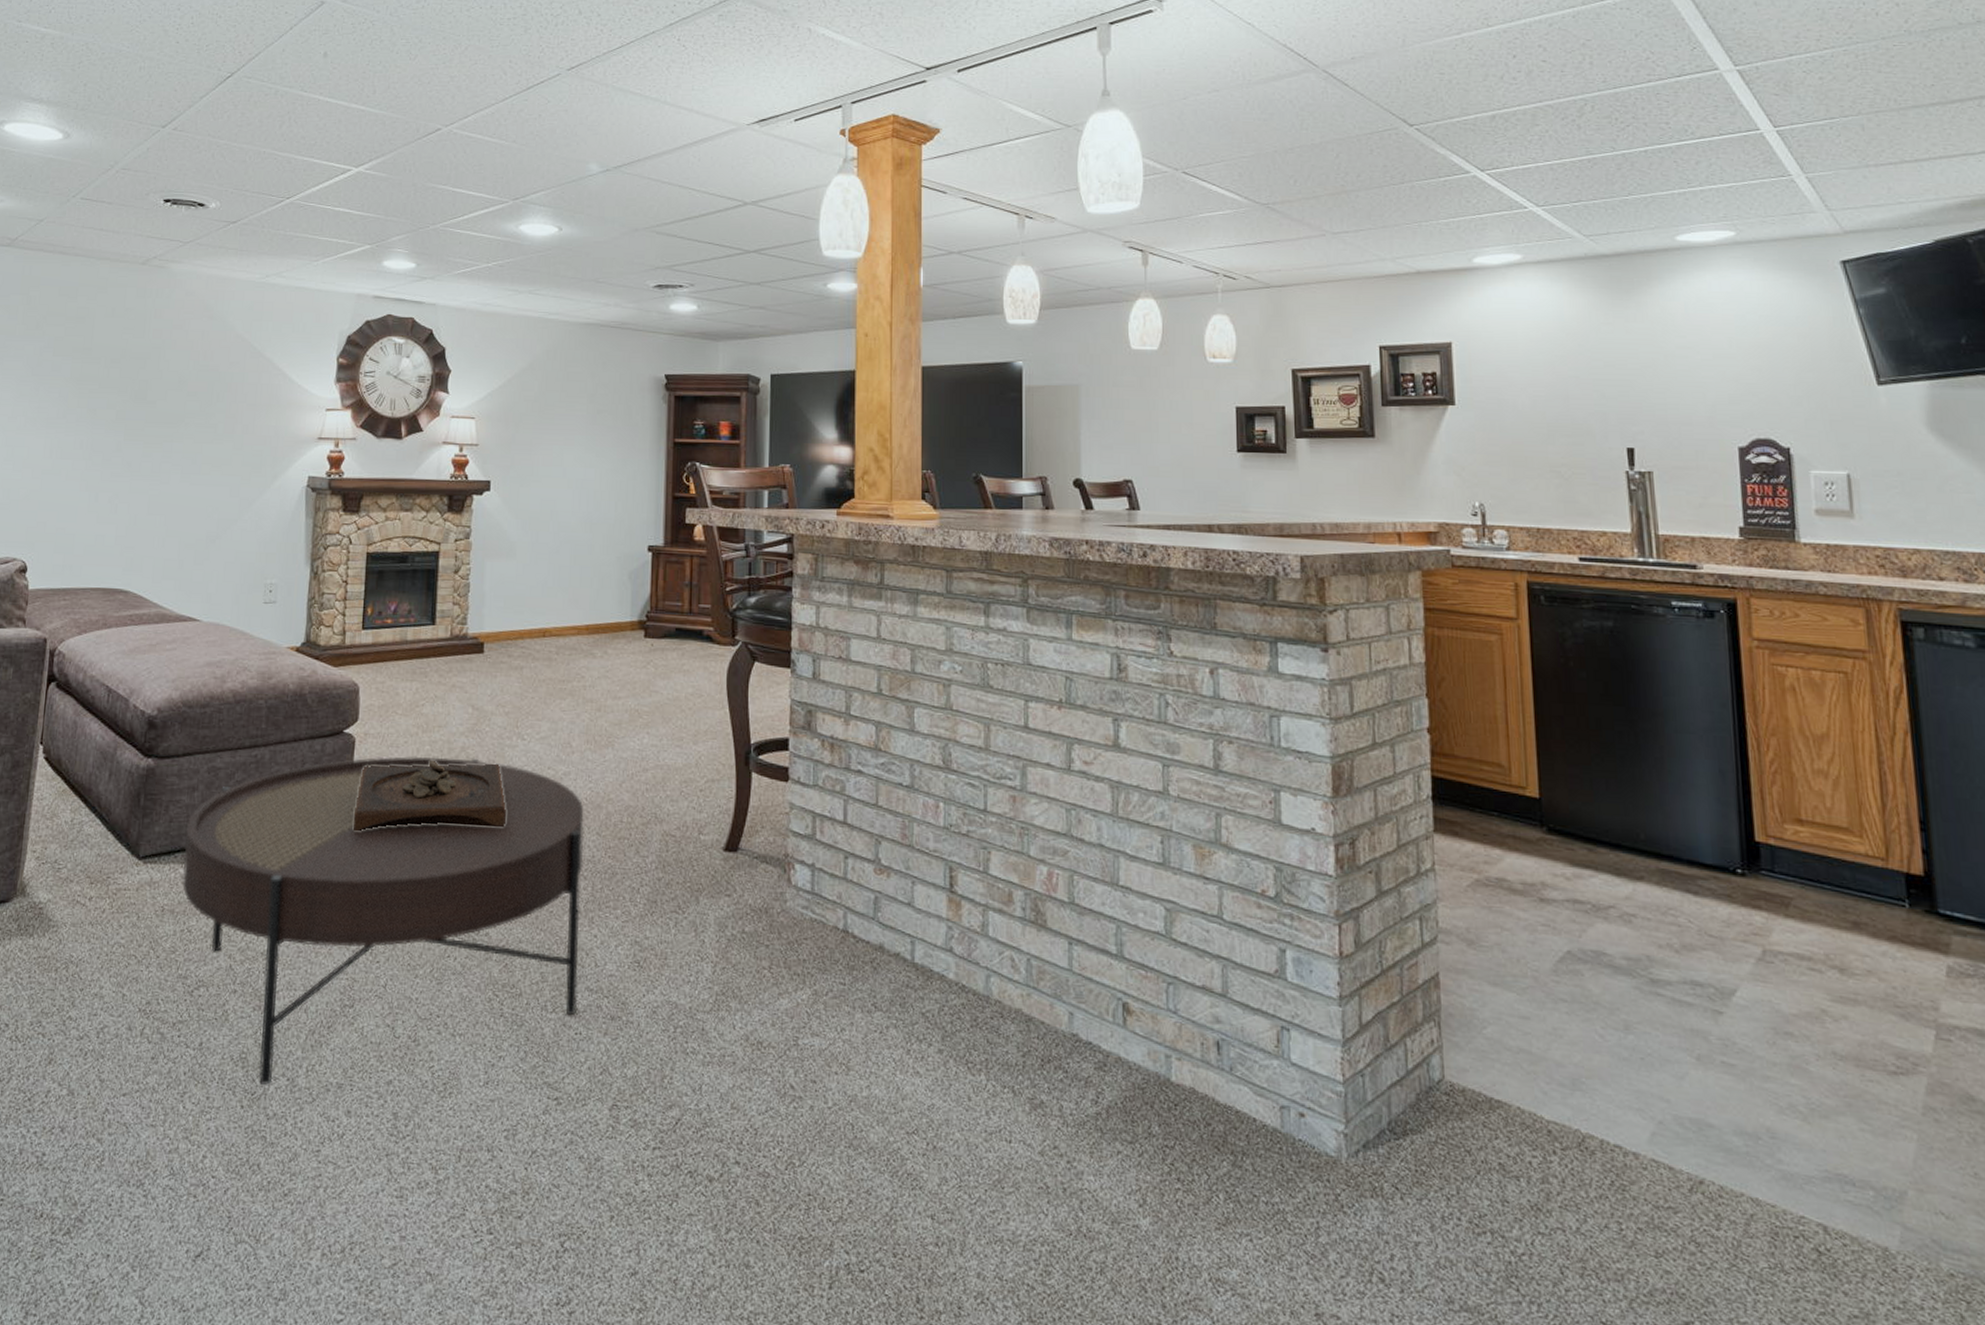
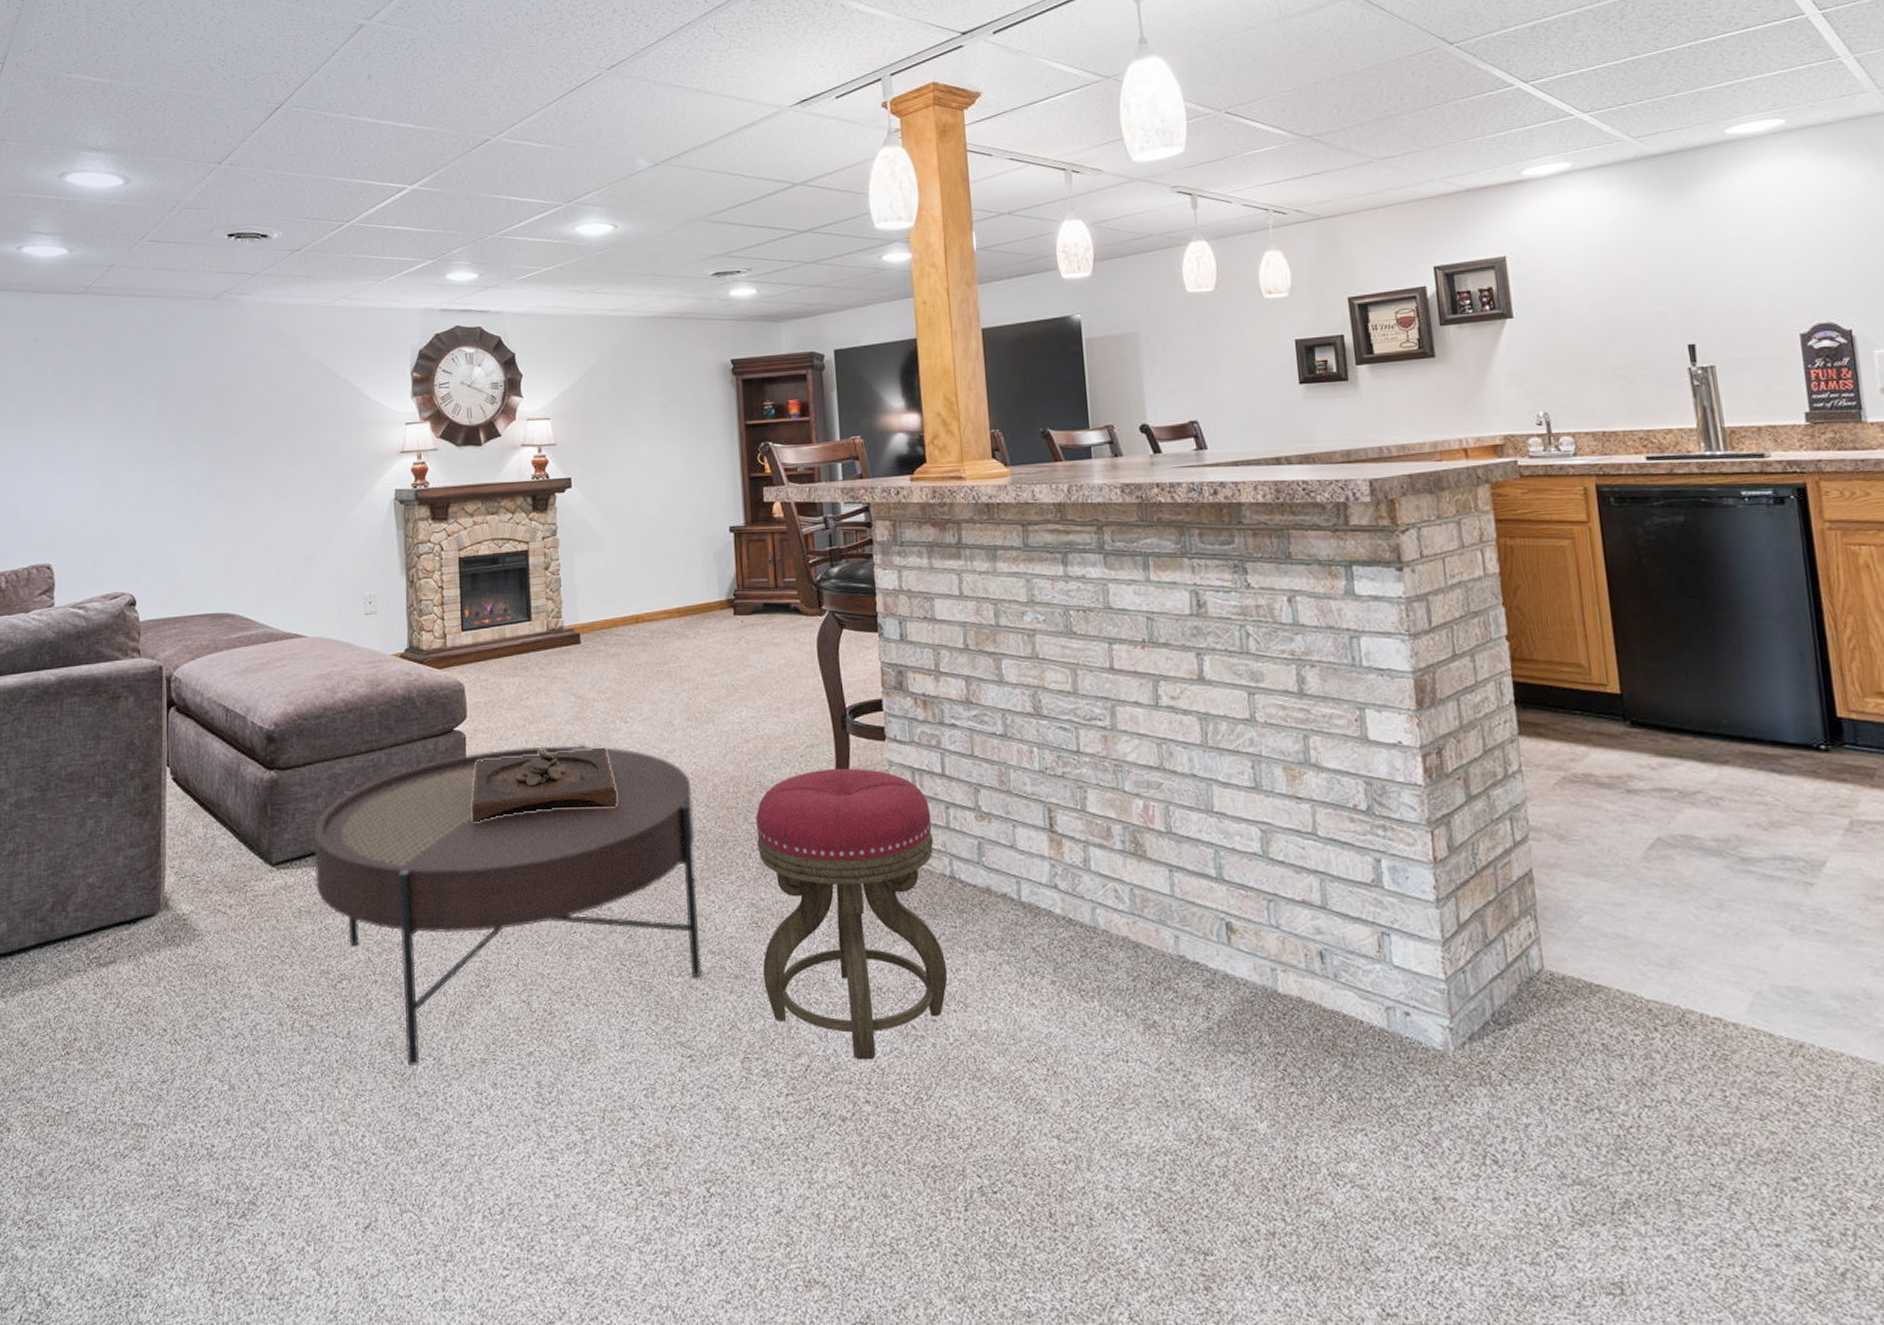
stool: none [641,806,832,1119] -> present [756,768,948,1060]

